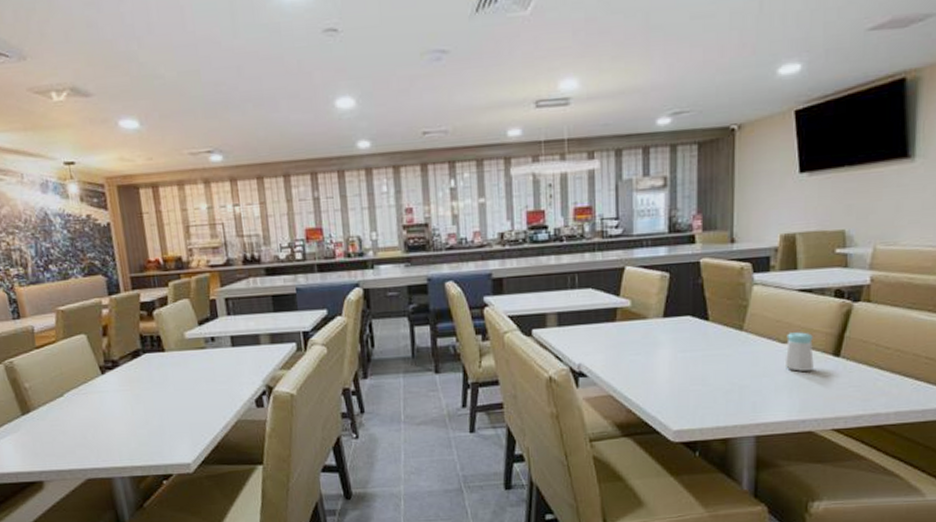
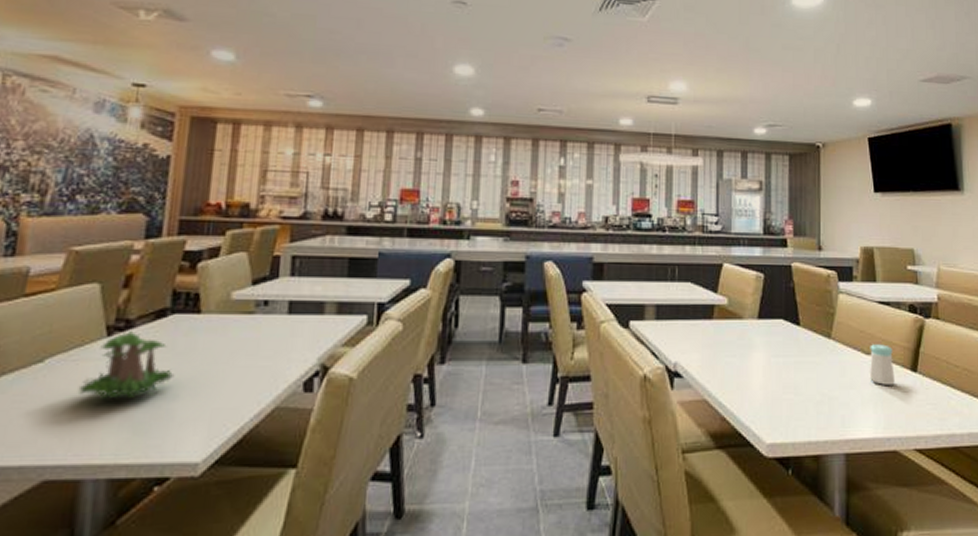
plant: none [92,369,158,421] -> present [77,331,175,399]

